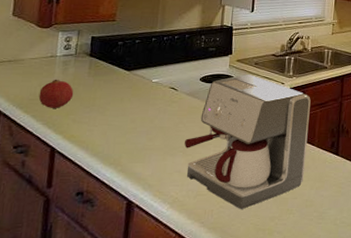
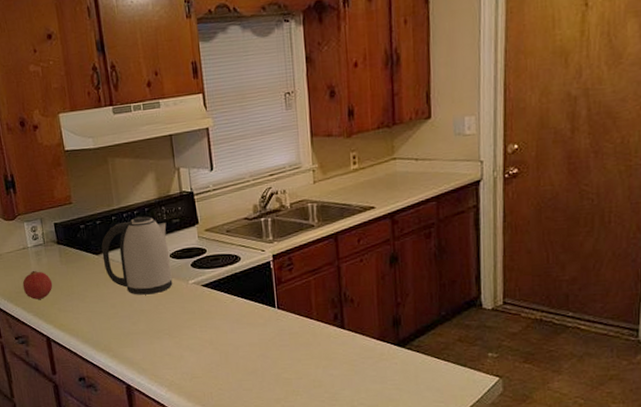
kettle: none [133,41,203,113] -> present [101,216,173,295]
coffee maker: present [184,74,311,209] -> none [168,244,307,391]

